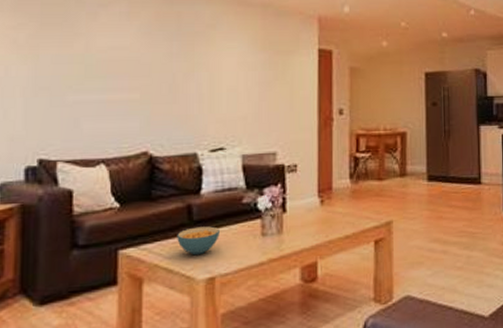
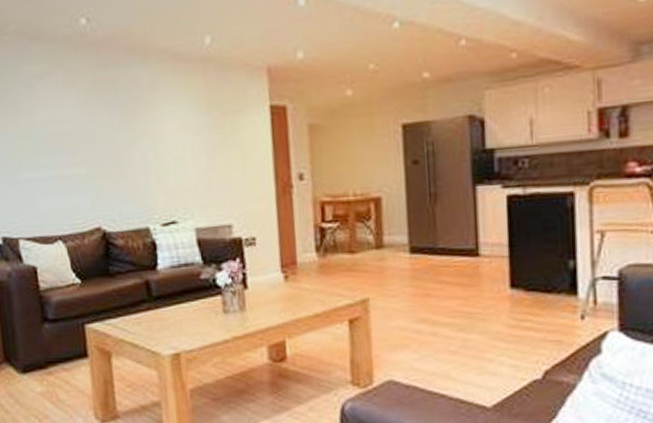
cereal bowl: present [177,226,220,256] -> none [138,302,180,331]

